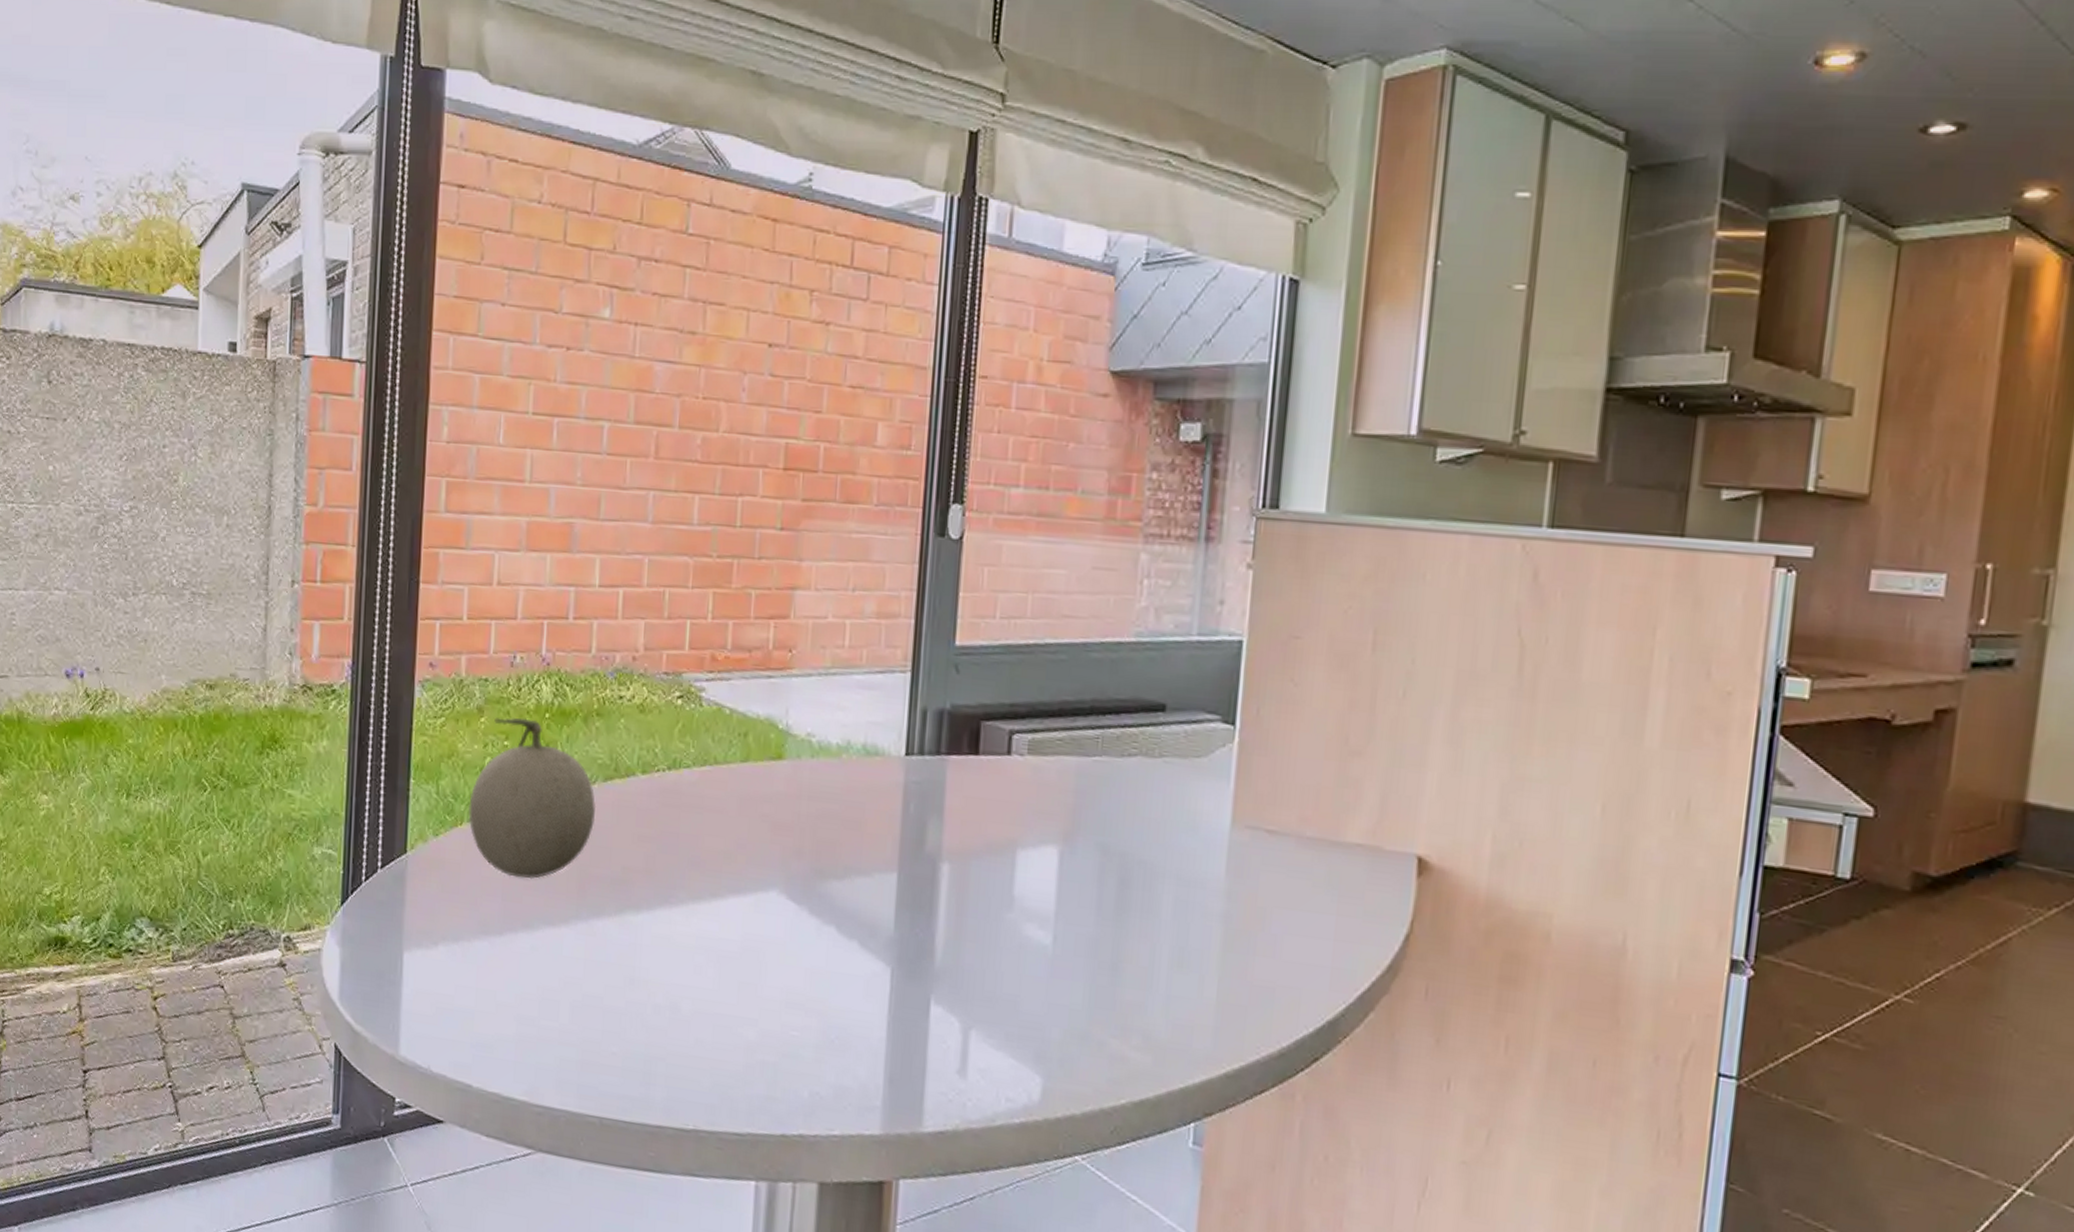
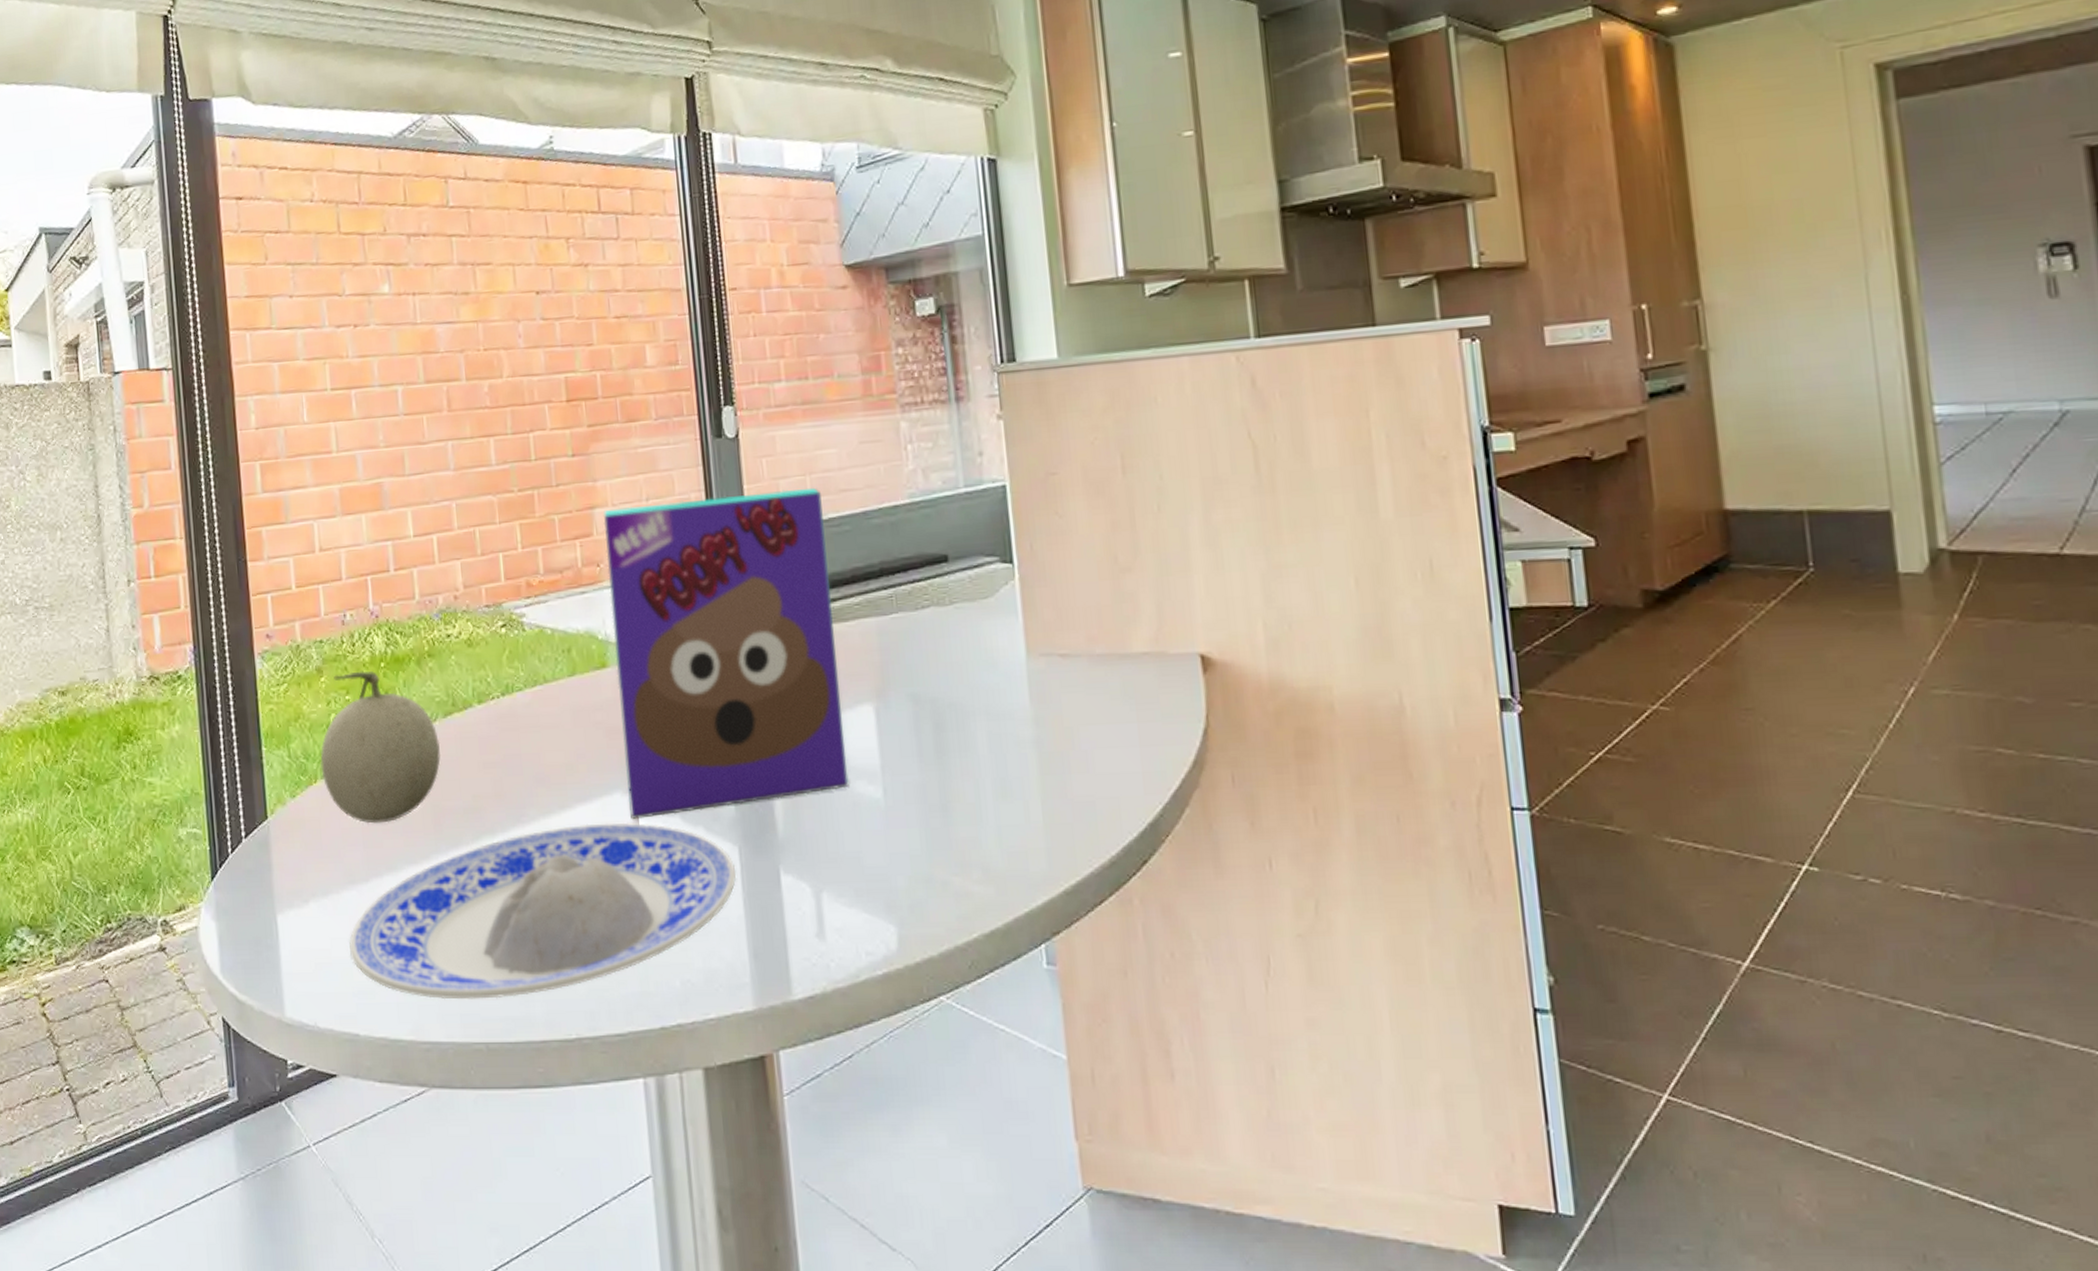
plate: none [473,915,885,1078] -> present [349,822,737,1000]
cereal box: none [783,593,1041,928] -> present [603,487,849,819]

